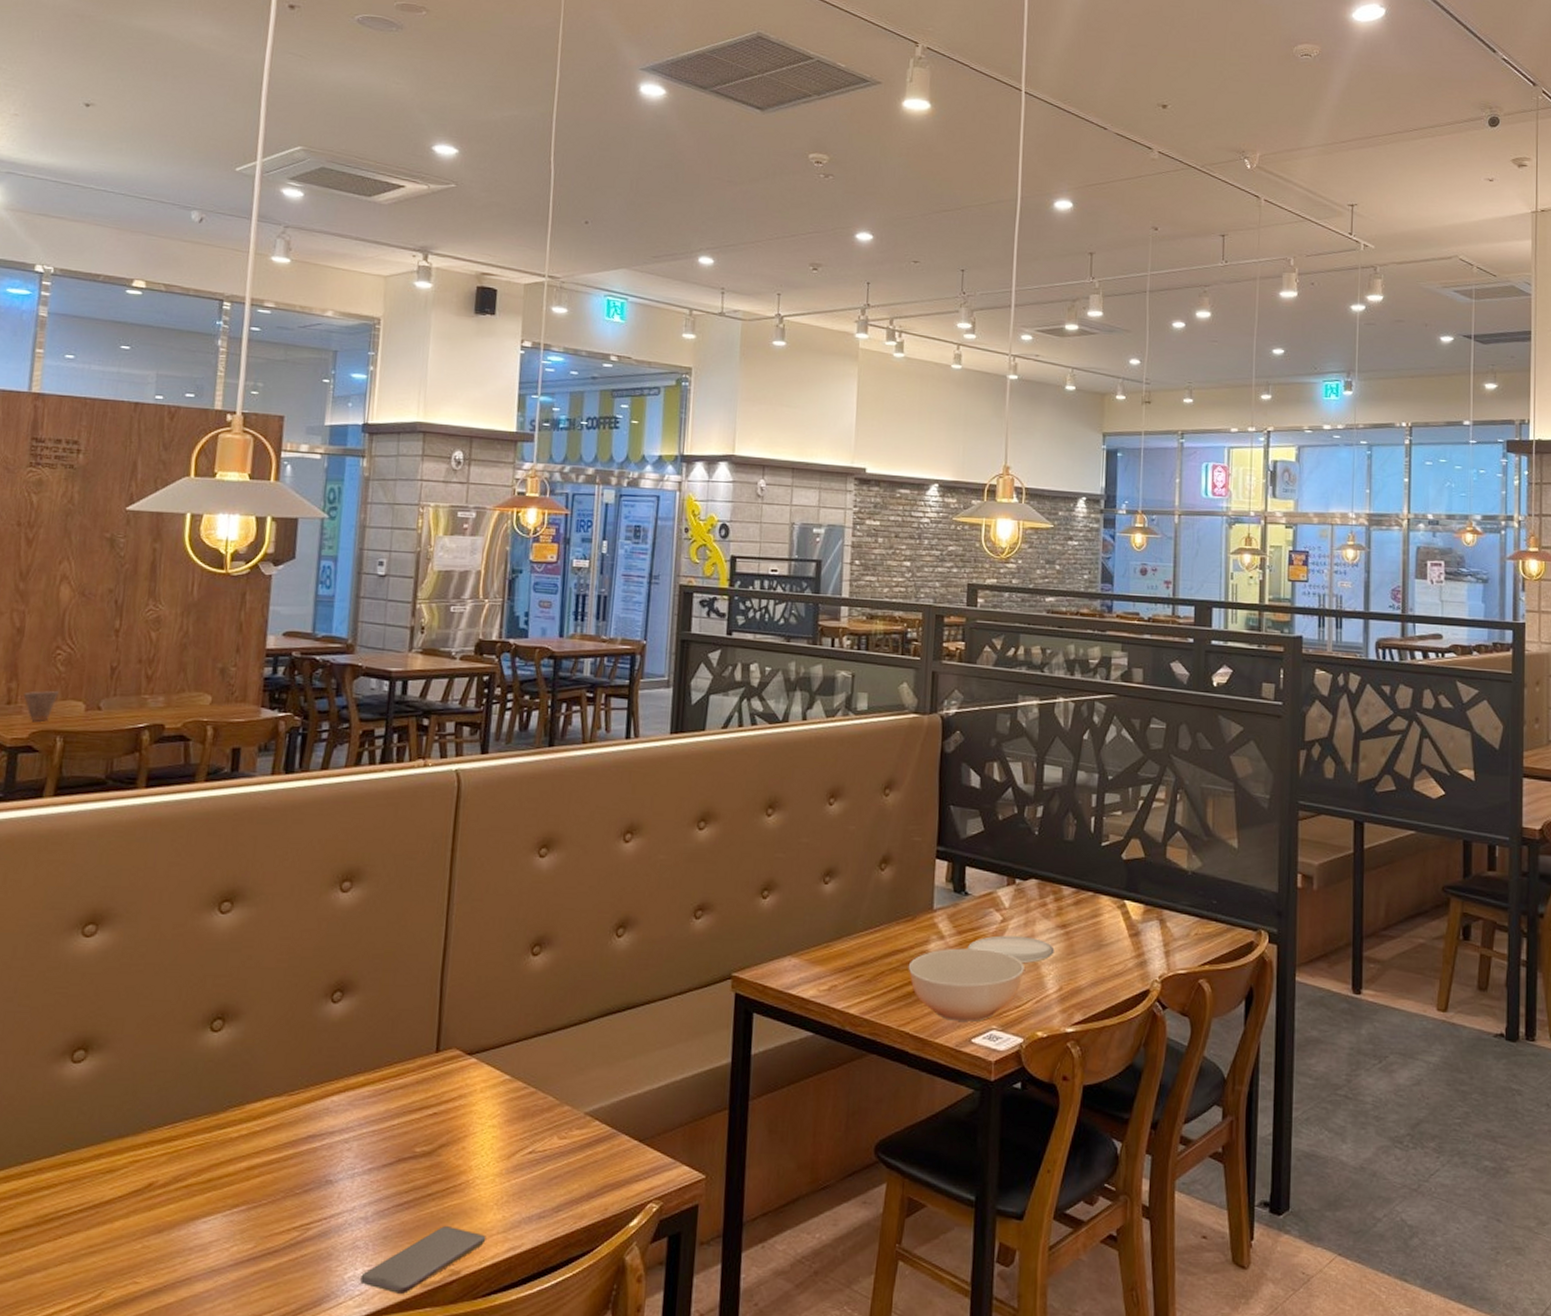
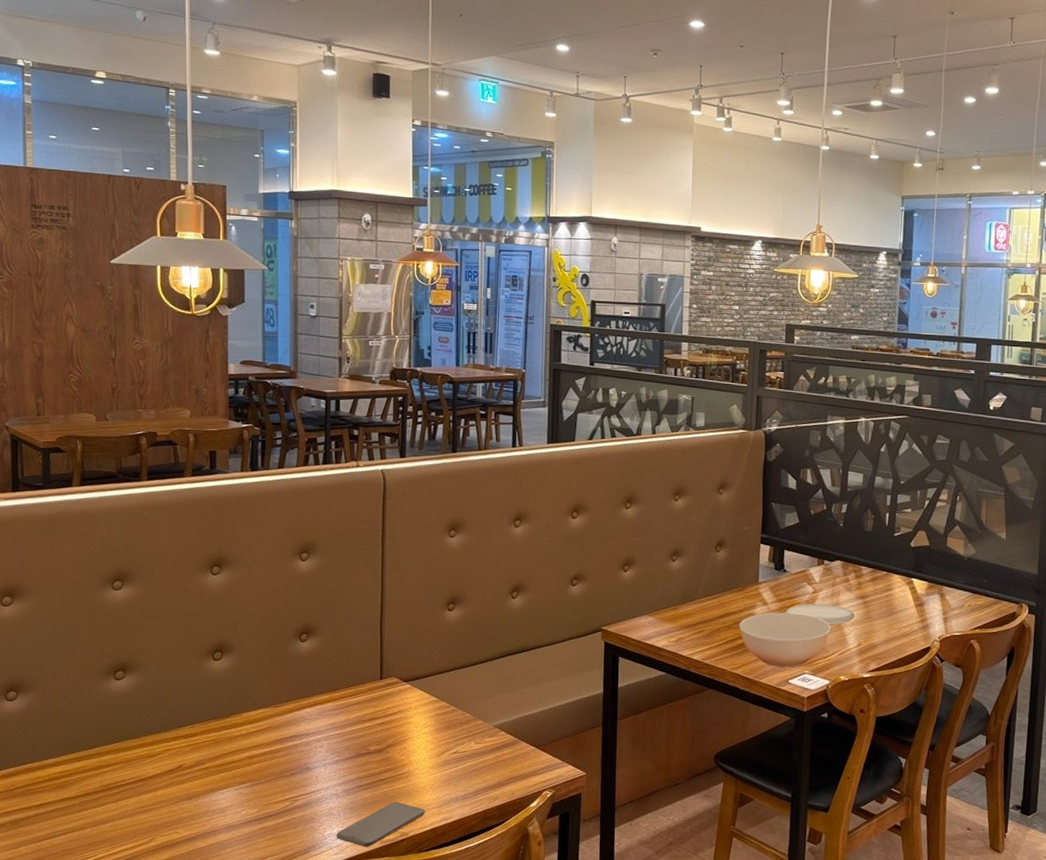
cup: present [23,691,59,721] -> none [49,405,75,429]

